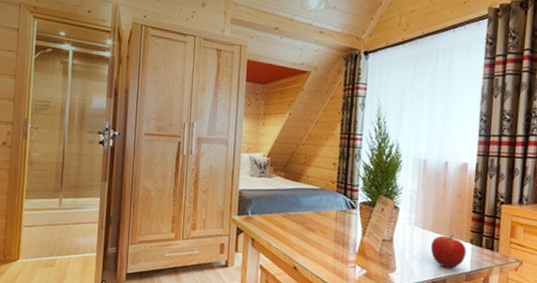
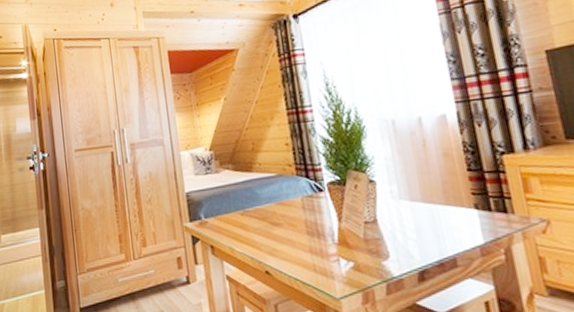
fruit: present [431,235,466,269] -> none [426,202,474,244]

